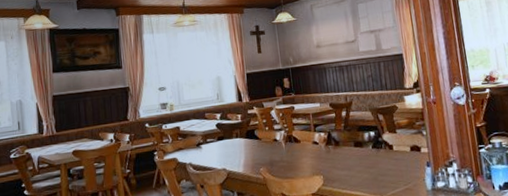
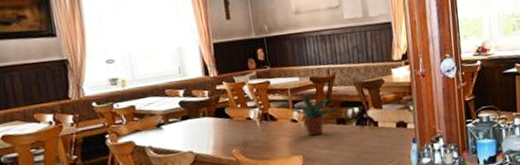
potted plant: none [310,119,357,158] -> present [288,94,340,136]

